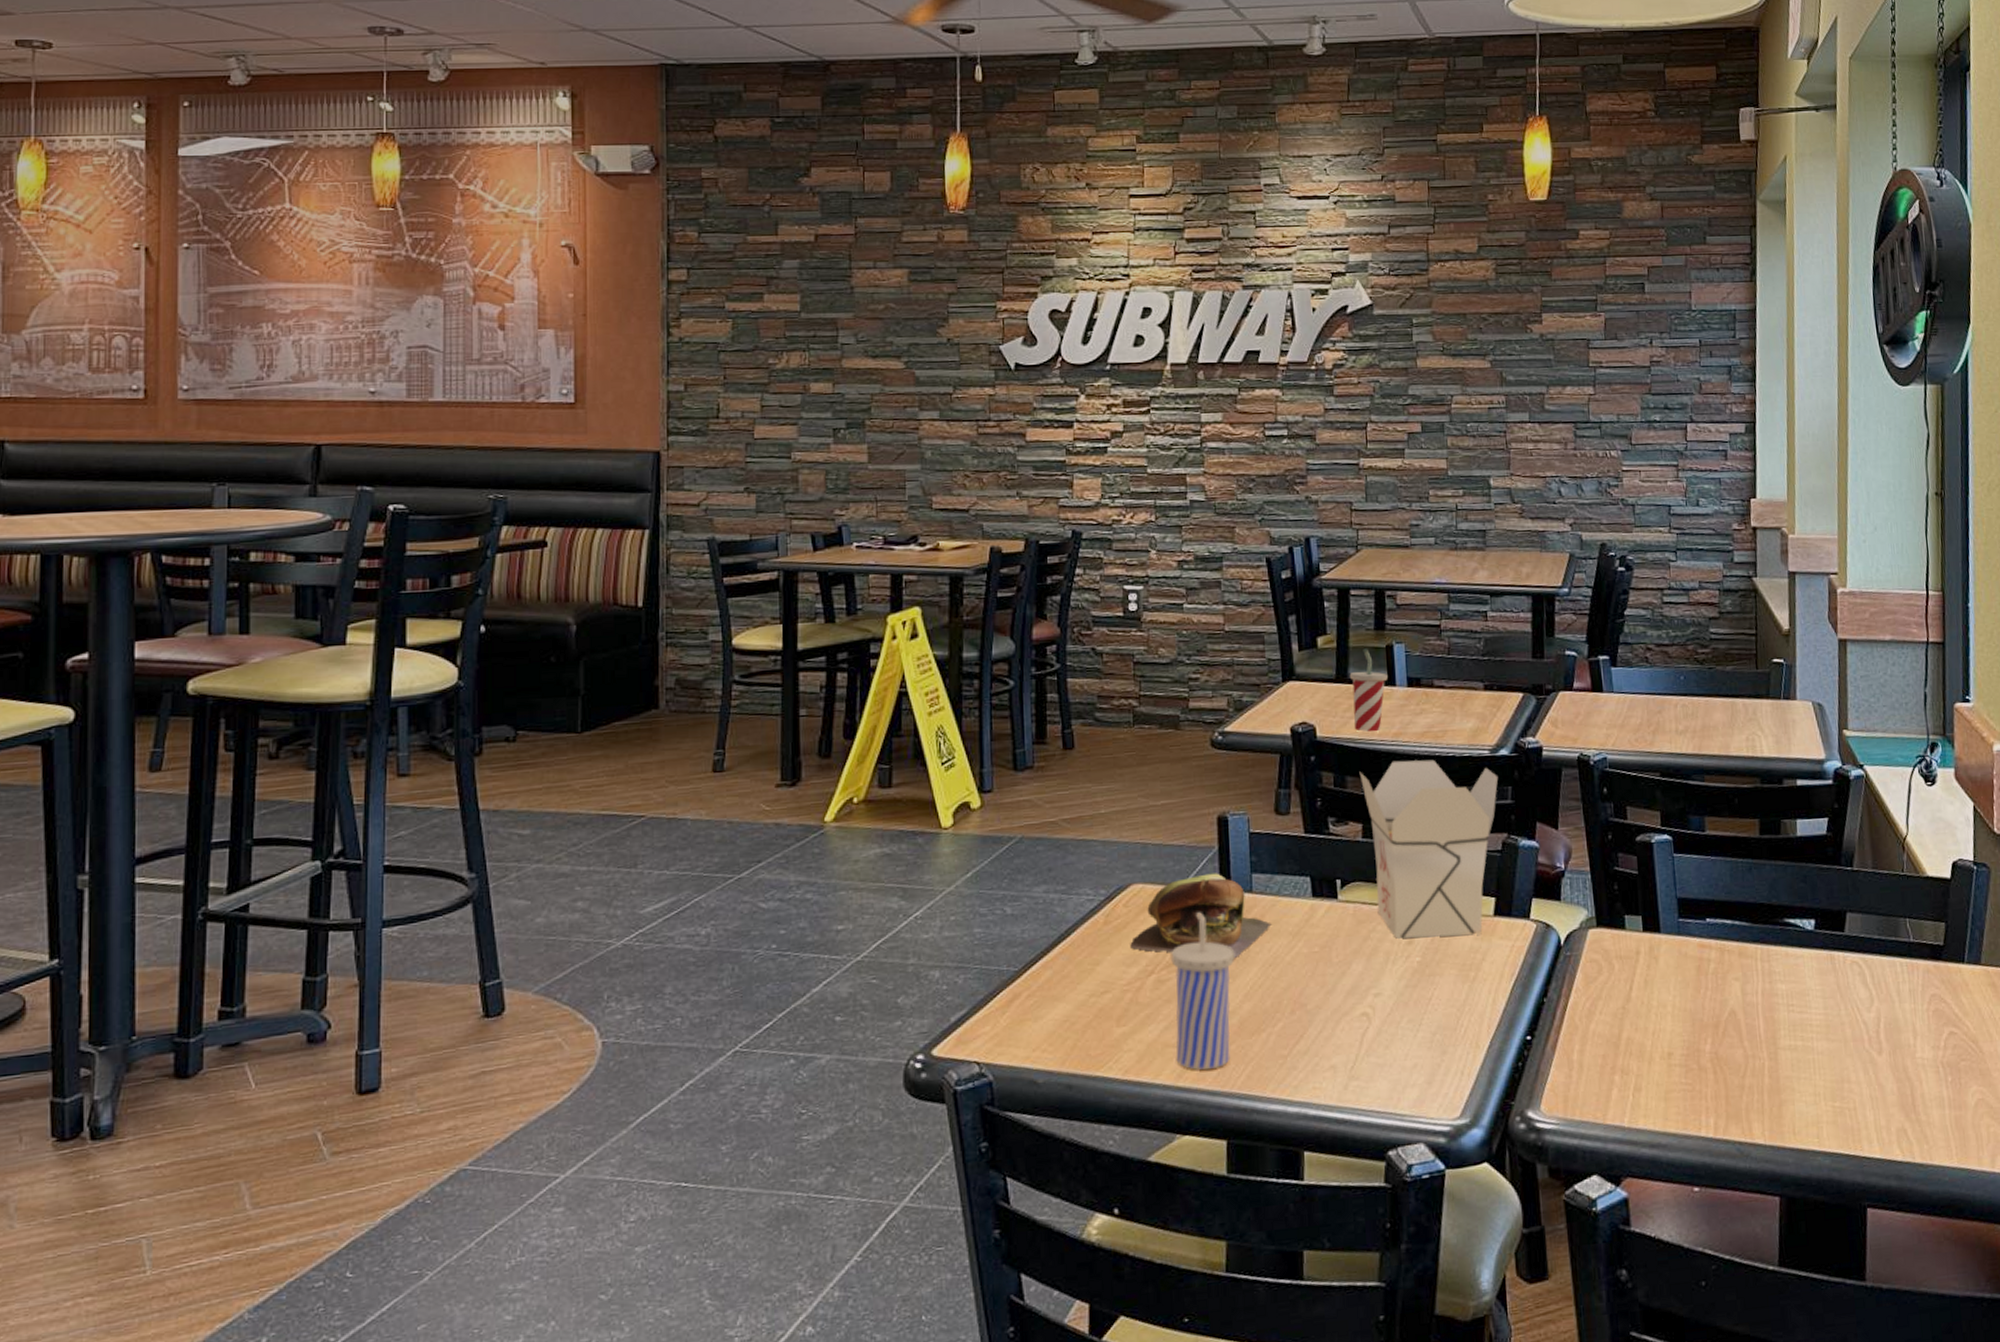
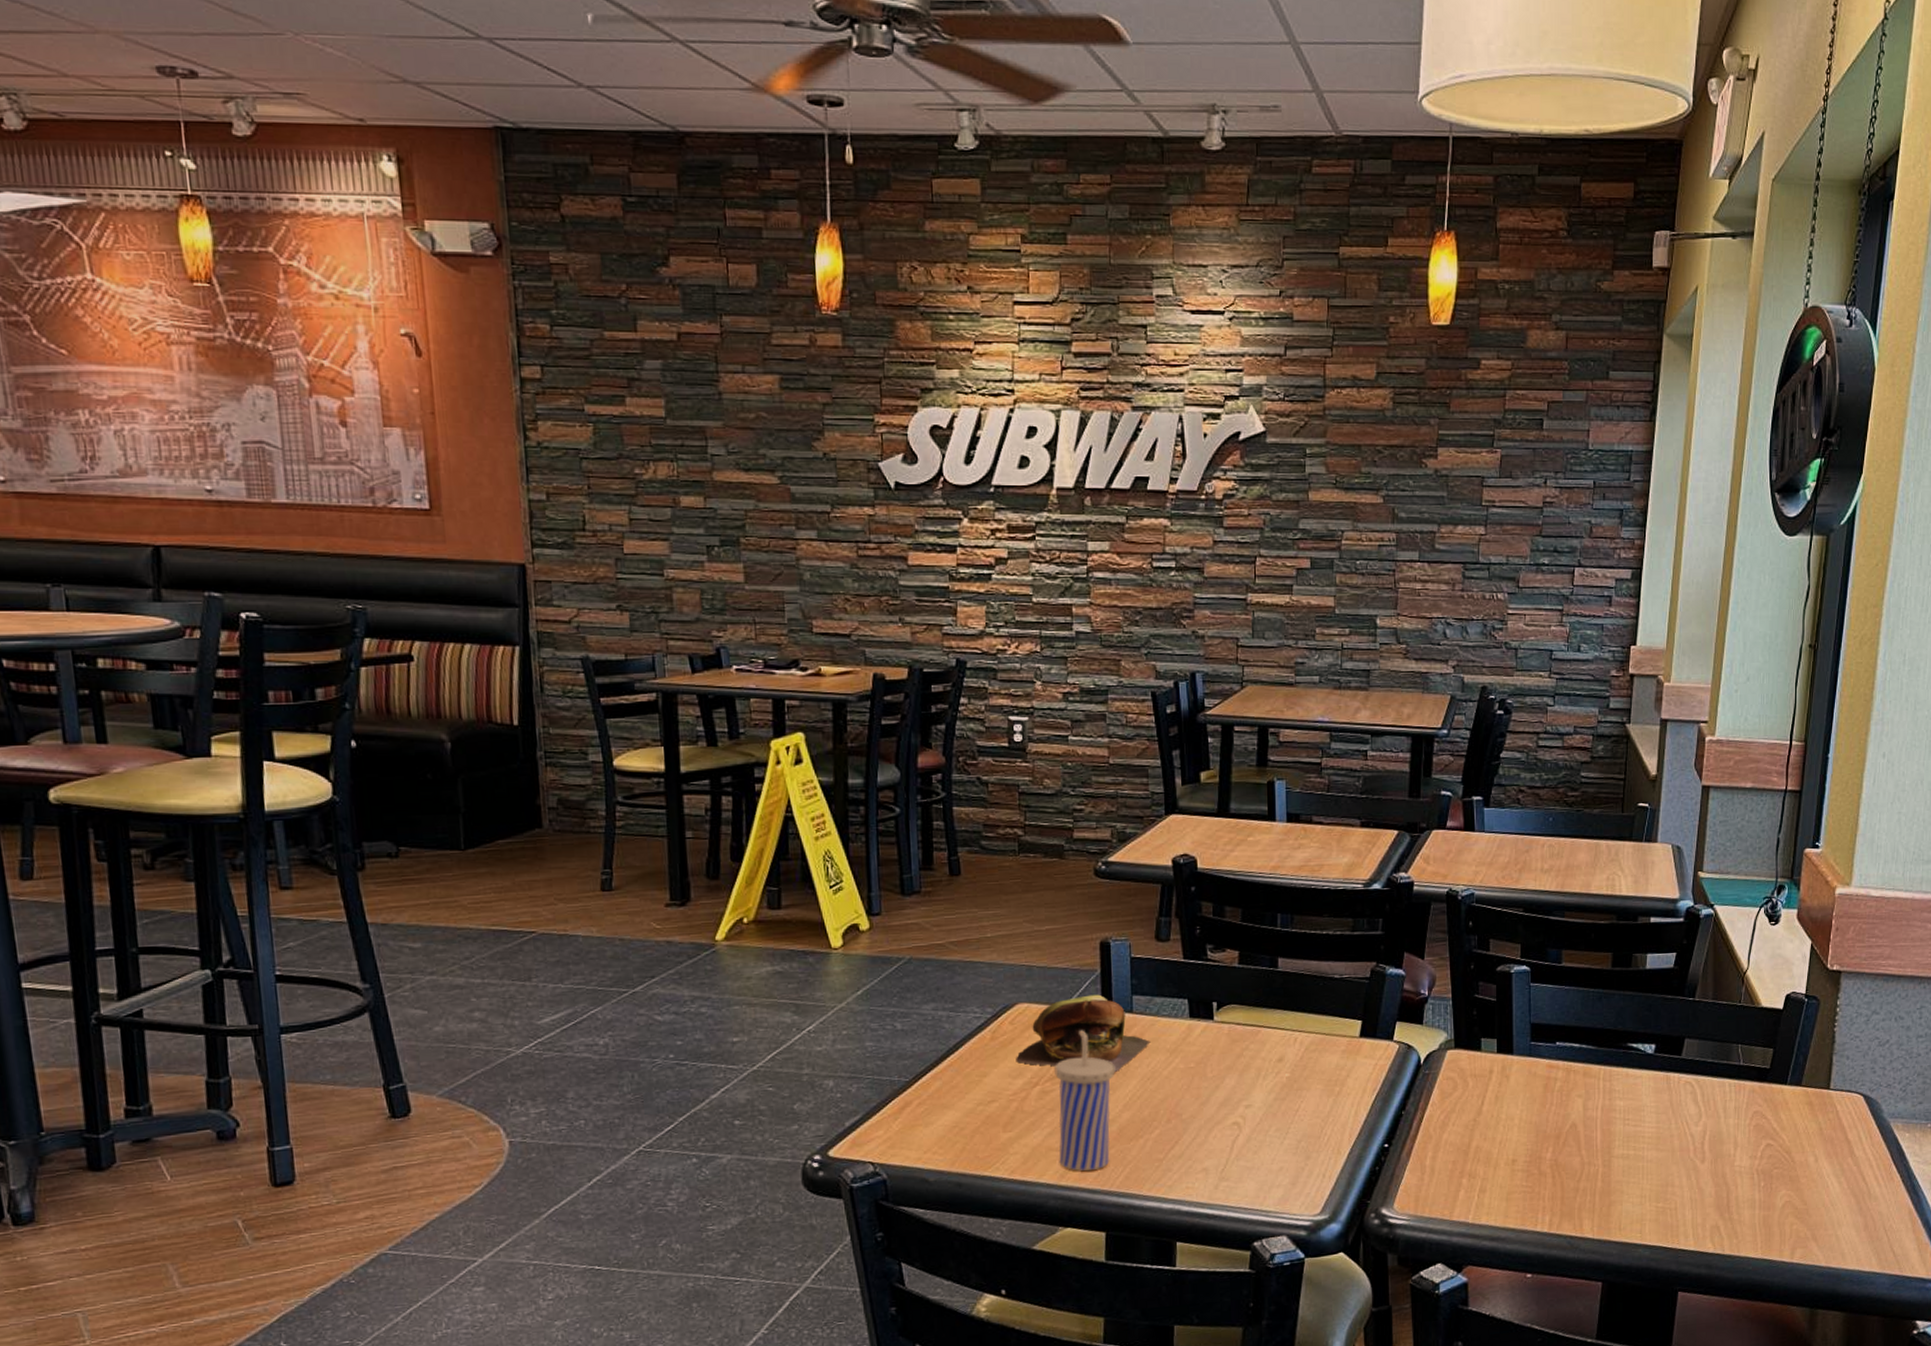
beverage cup: present [1349,648,1388,733] -> none [1231,784,1268,865]
takeout container: present [1359,759,1499,939] -> none [1237,892,1370,1056]

